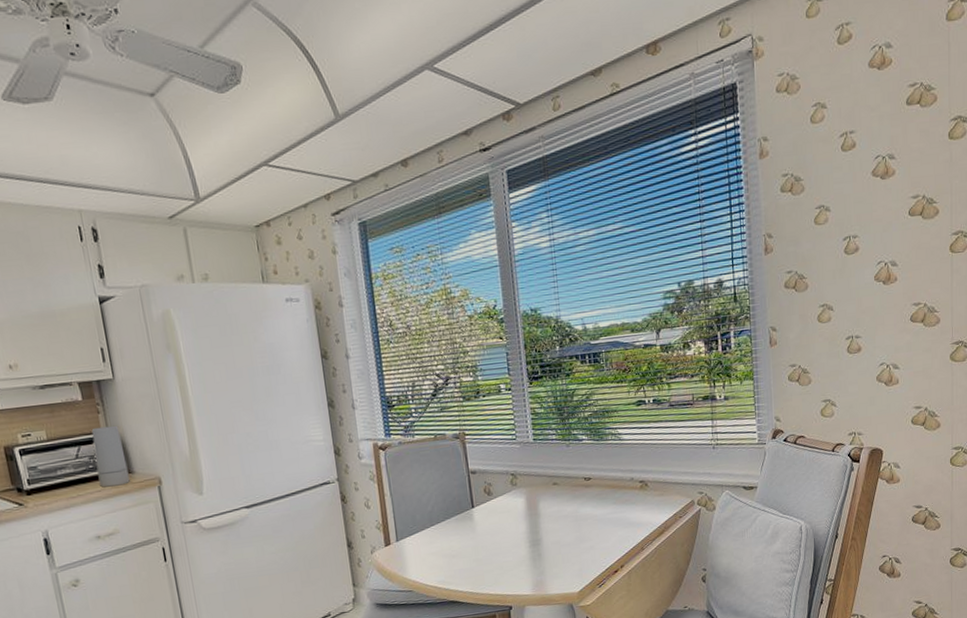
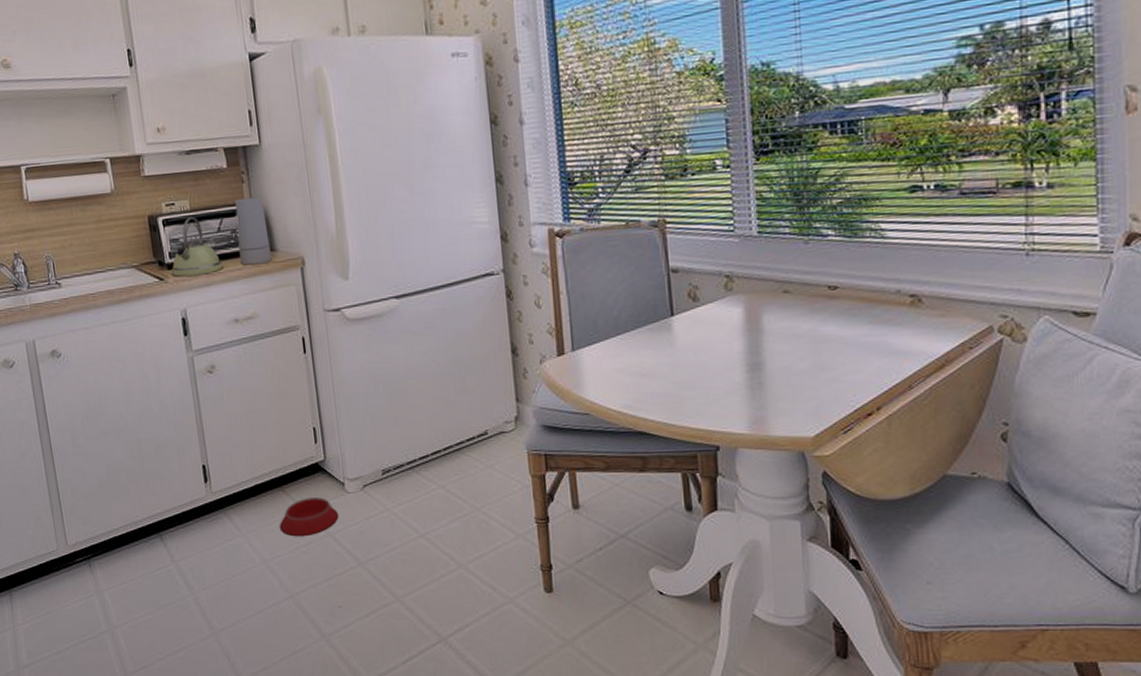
kettle: none [30,445,83,502] -> present [171,216,223,278]

